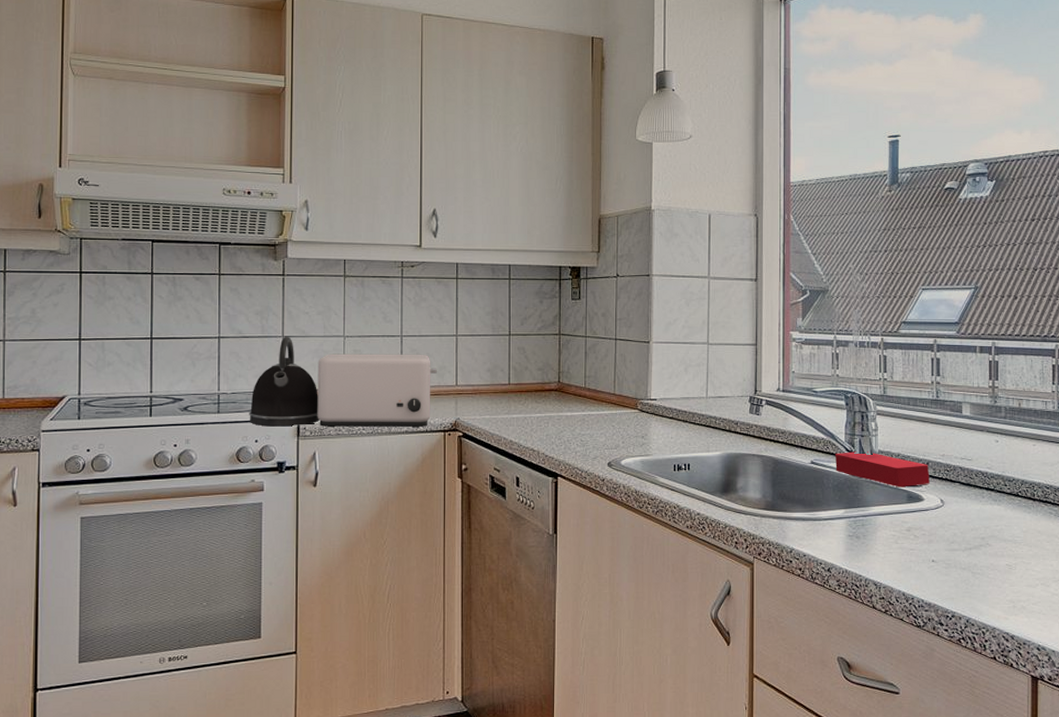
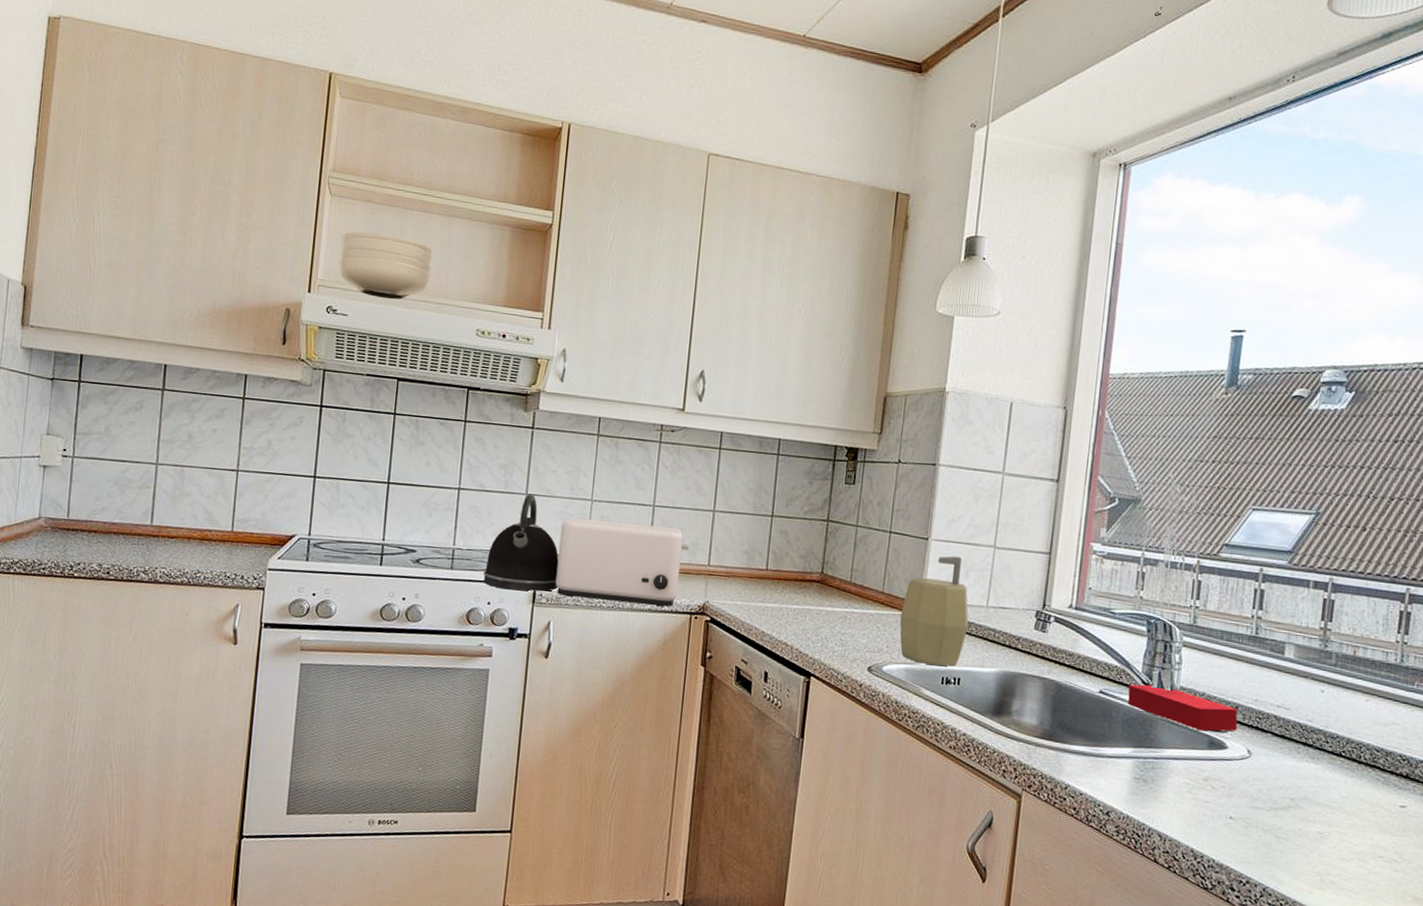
bowl: none [86,107,176,168] -> present [338,231,433,300]
soap dispenser: none [632,355,692,455] -> present [899,555,969,667]

